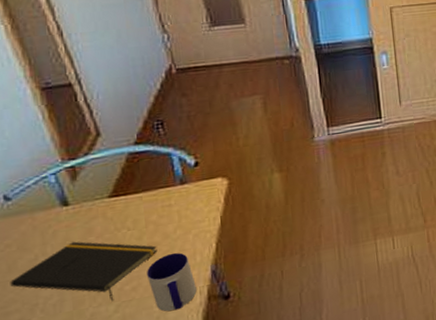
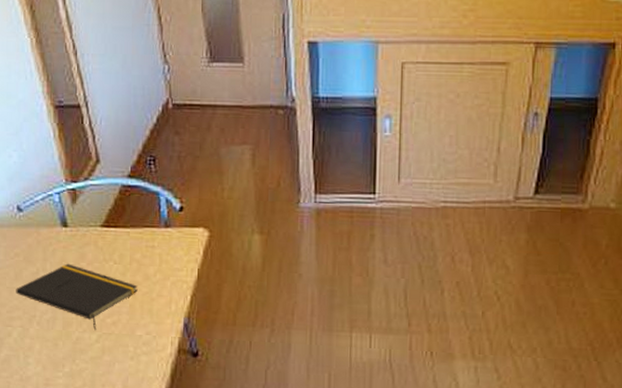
mug: present [147,252,197,312] -> none [127,296,169,355]

